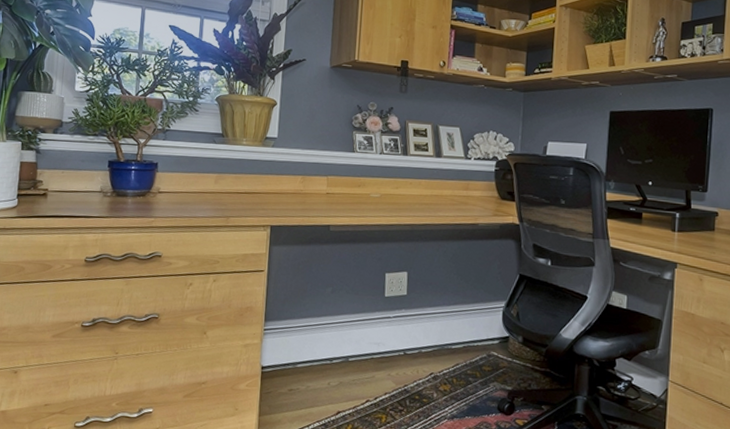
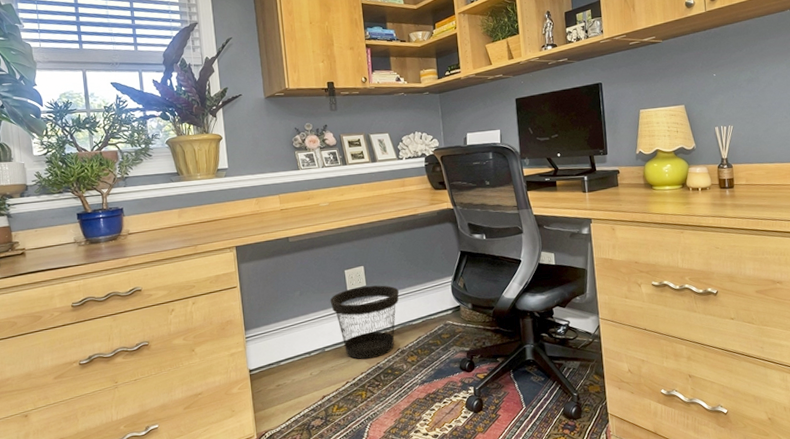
wastebasket: none [363,295,442,379] -> present [330,285,399,360]

